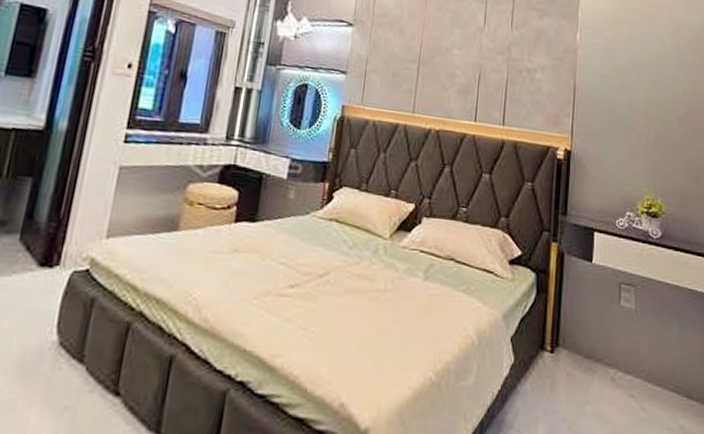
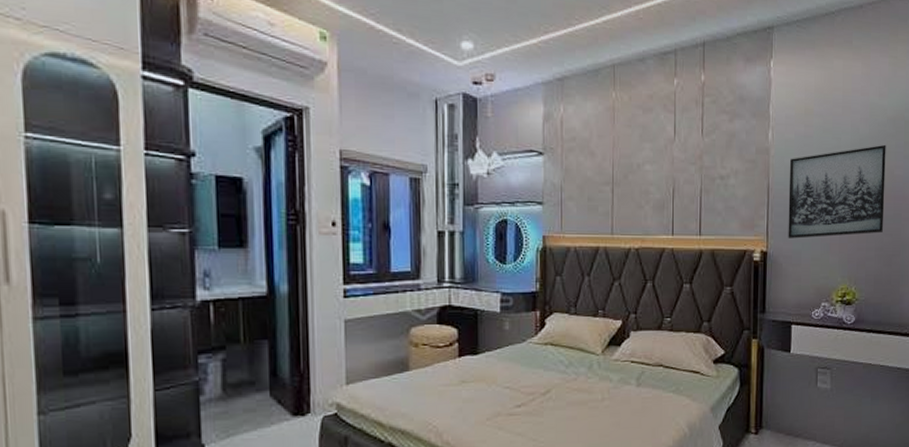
wall art: none [593,59,692,147] -> present [788,144,886,239]

